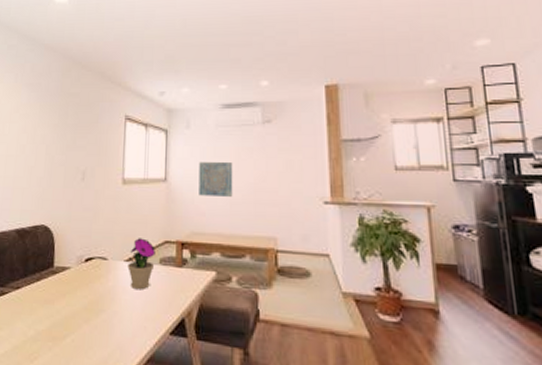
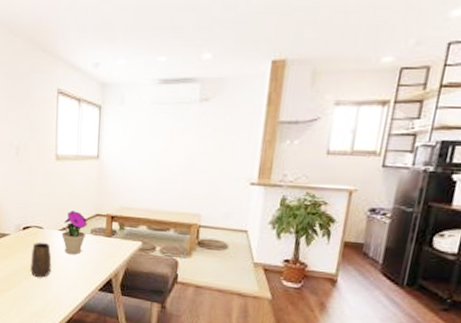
mug: none [91,275,116,321] -> present [30,242,52,278]
wall art: present [199,162,233,197] -> none [130,140,165,175]

